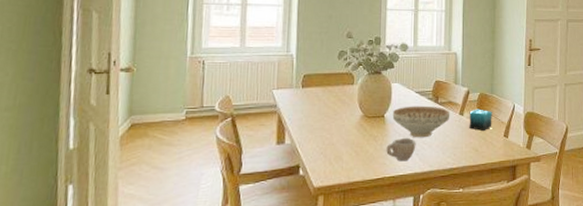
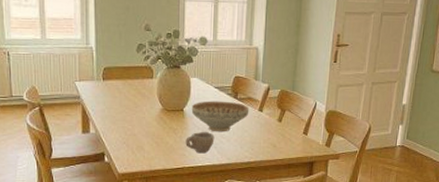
candle: present [469,109,492,131] -> none [268,105,293,127]

